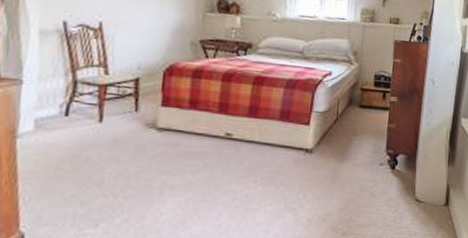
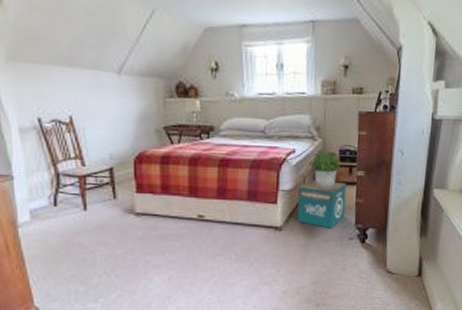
product box: none [329,102,380,153] -> present [297,179,347,228]
potted plant: none [344,74,376,114] -> present [309,150,341,190]

